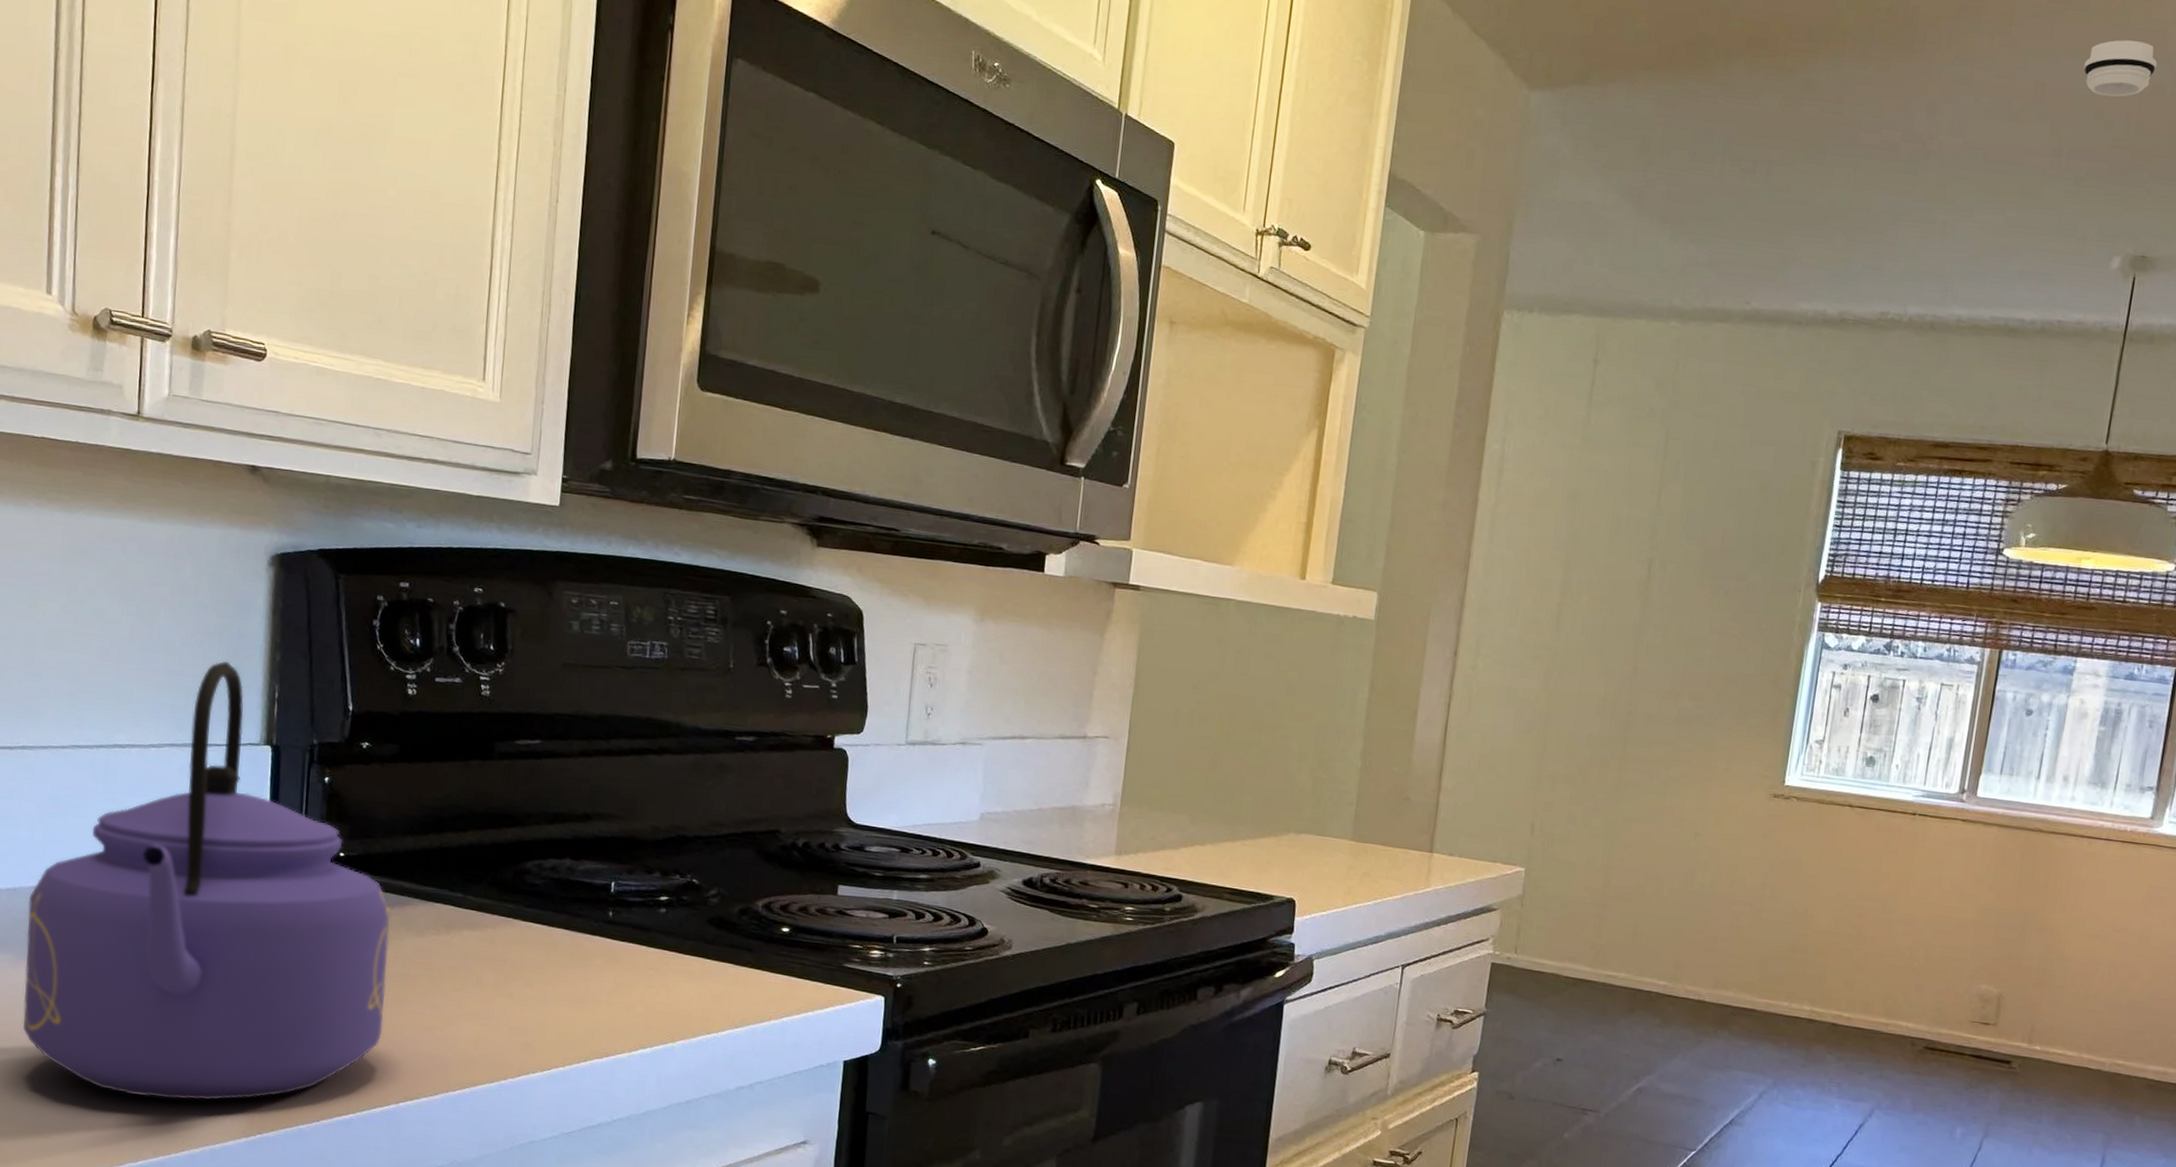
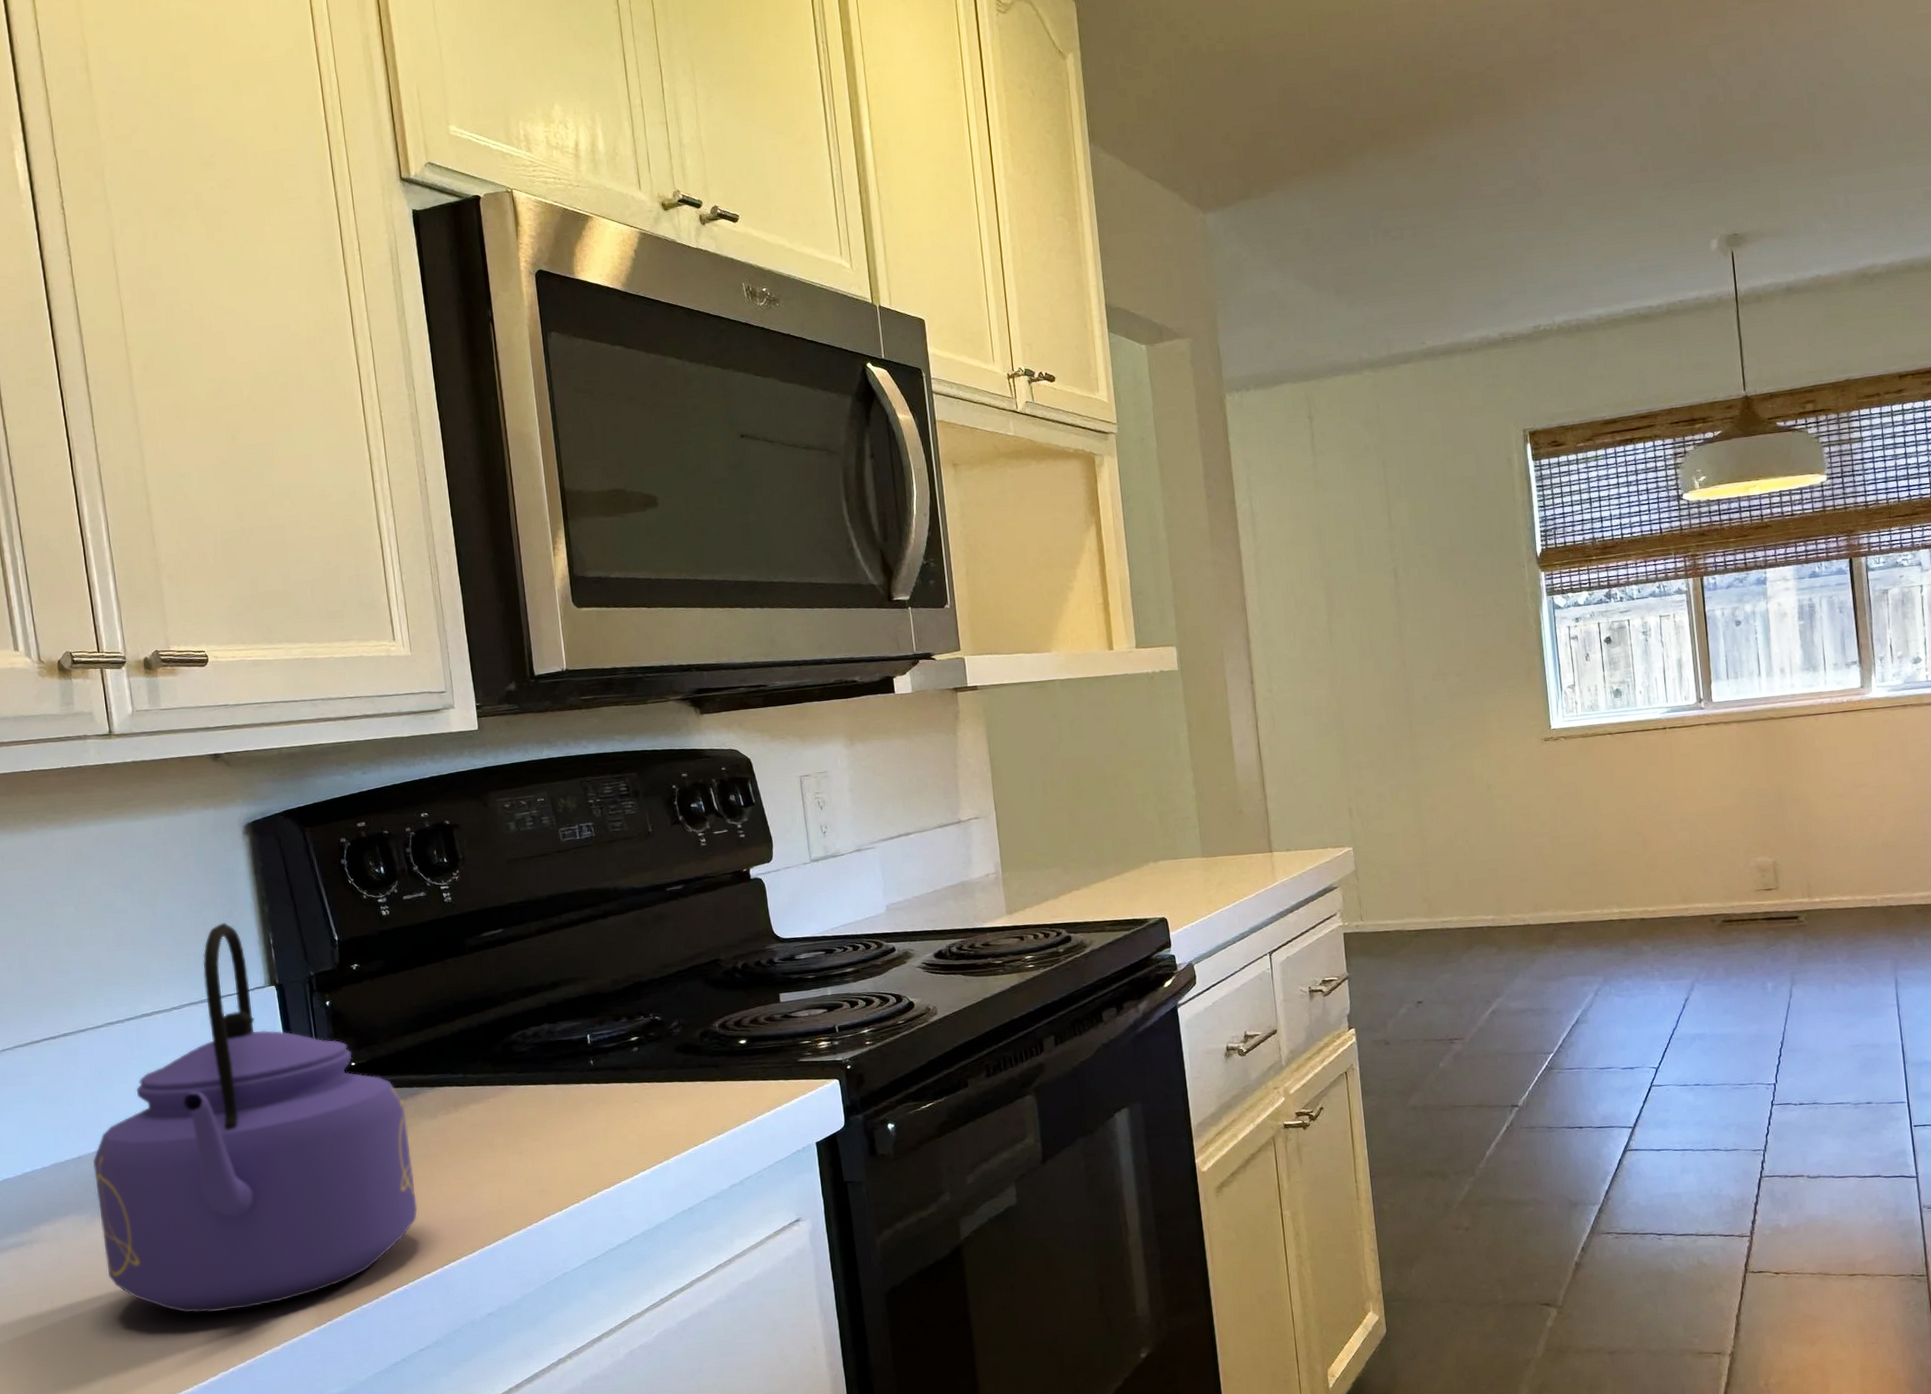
smoke detector: present [2084,40,2158,97] -> none [1648,65,1707,115]

